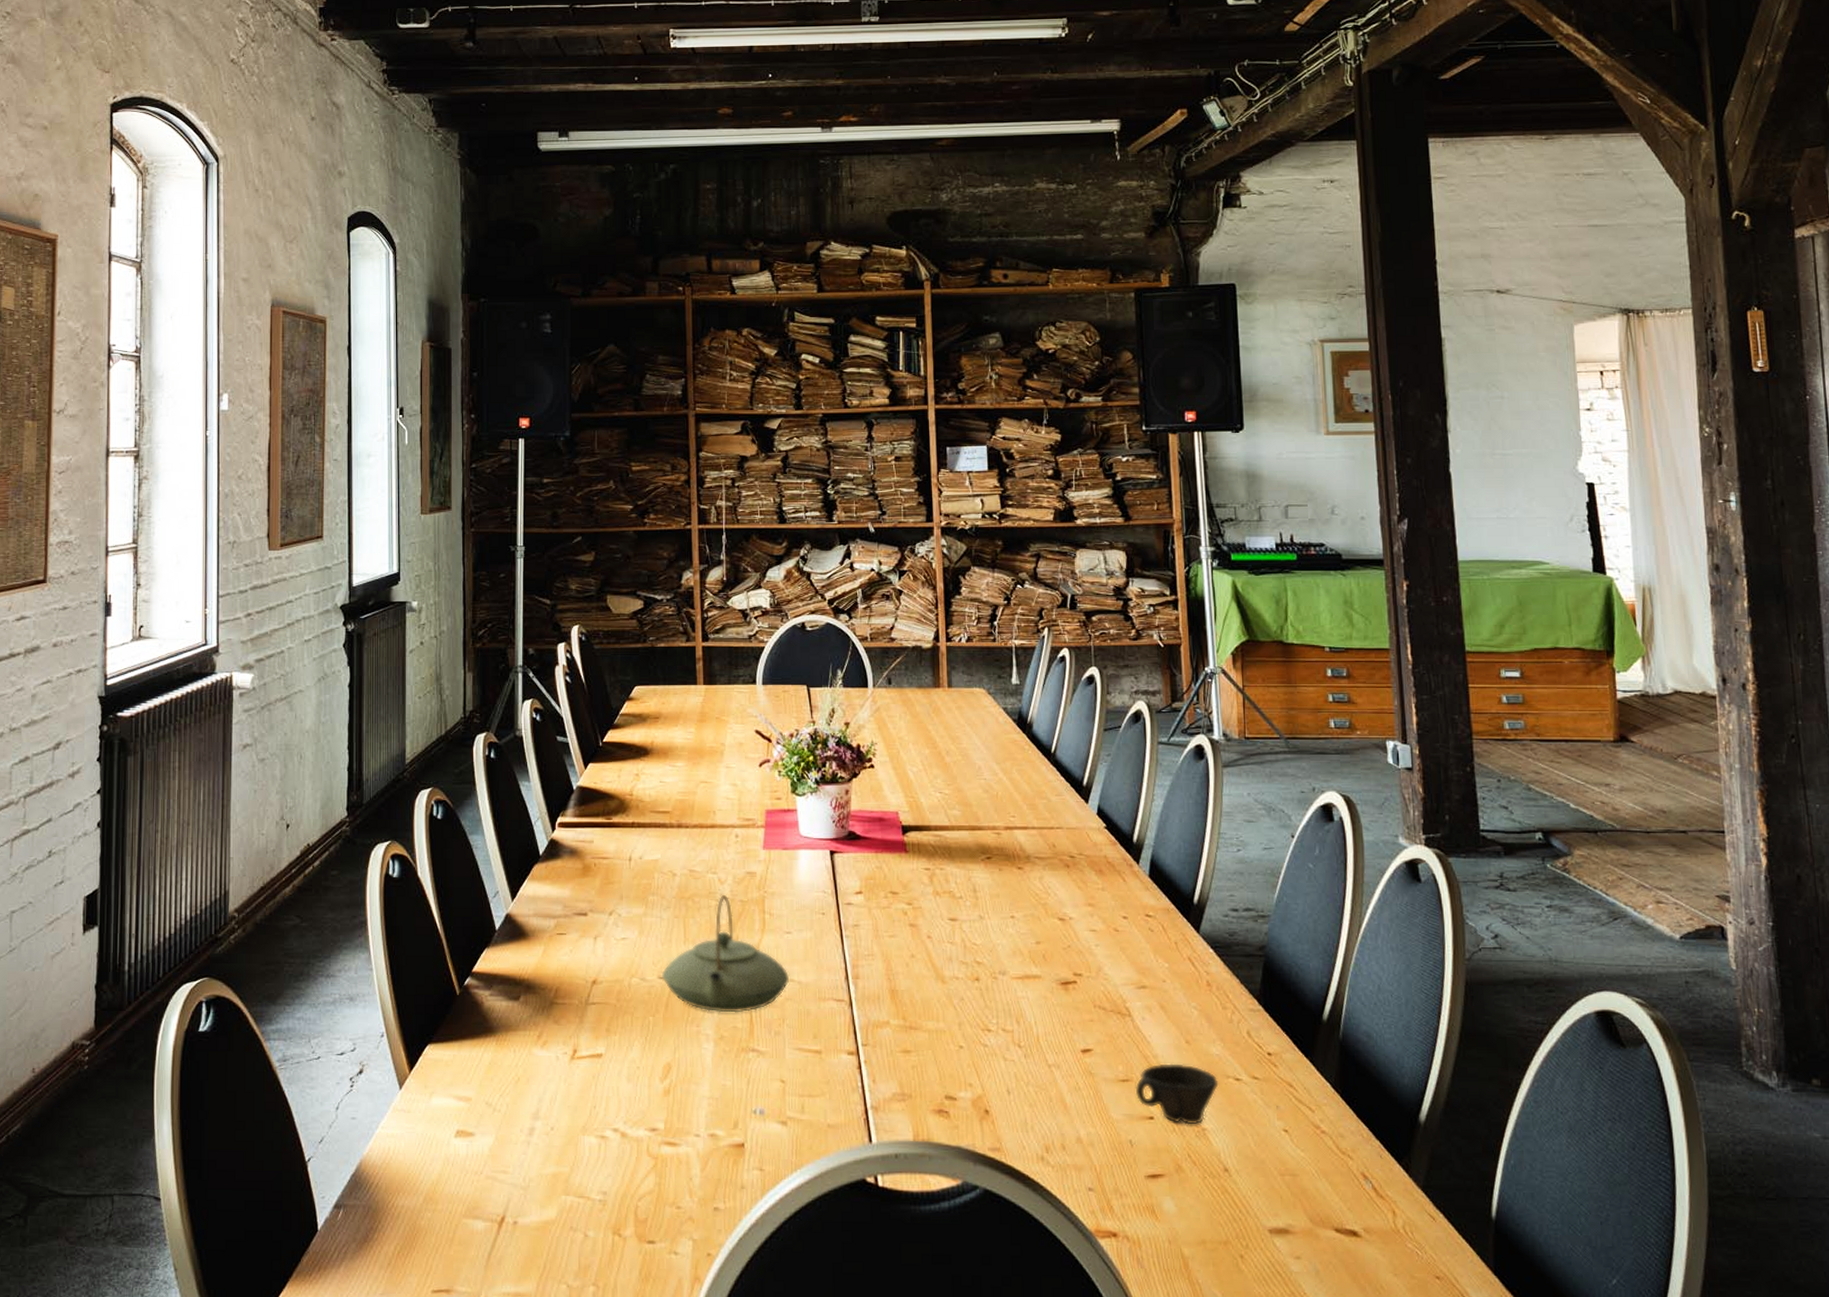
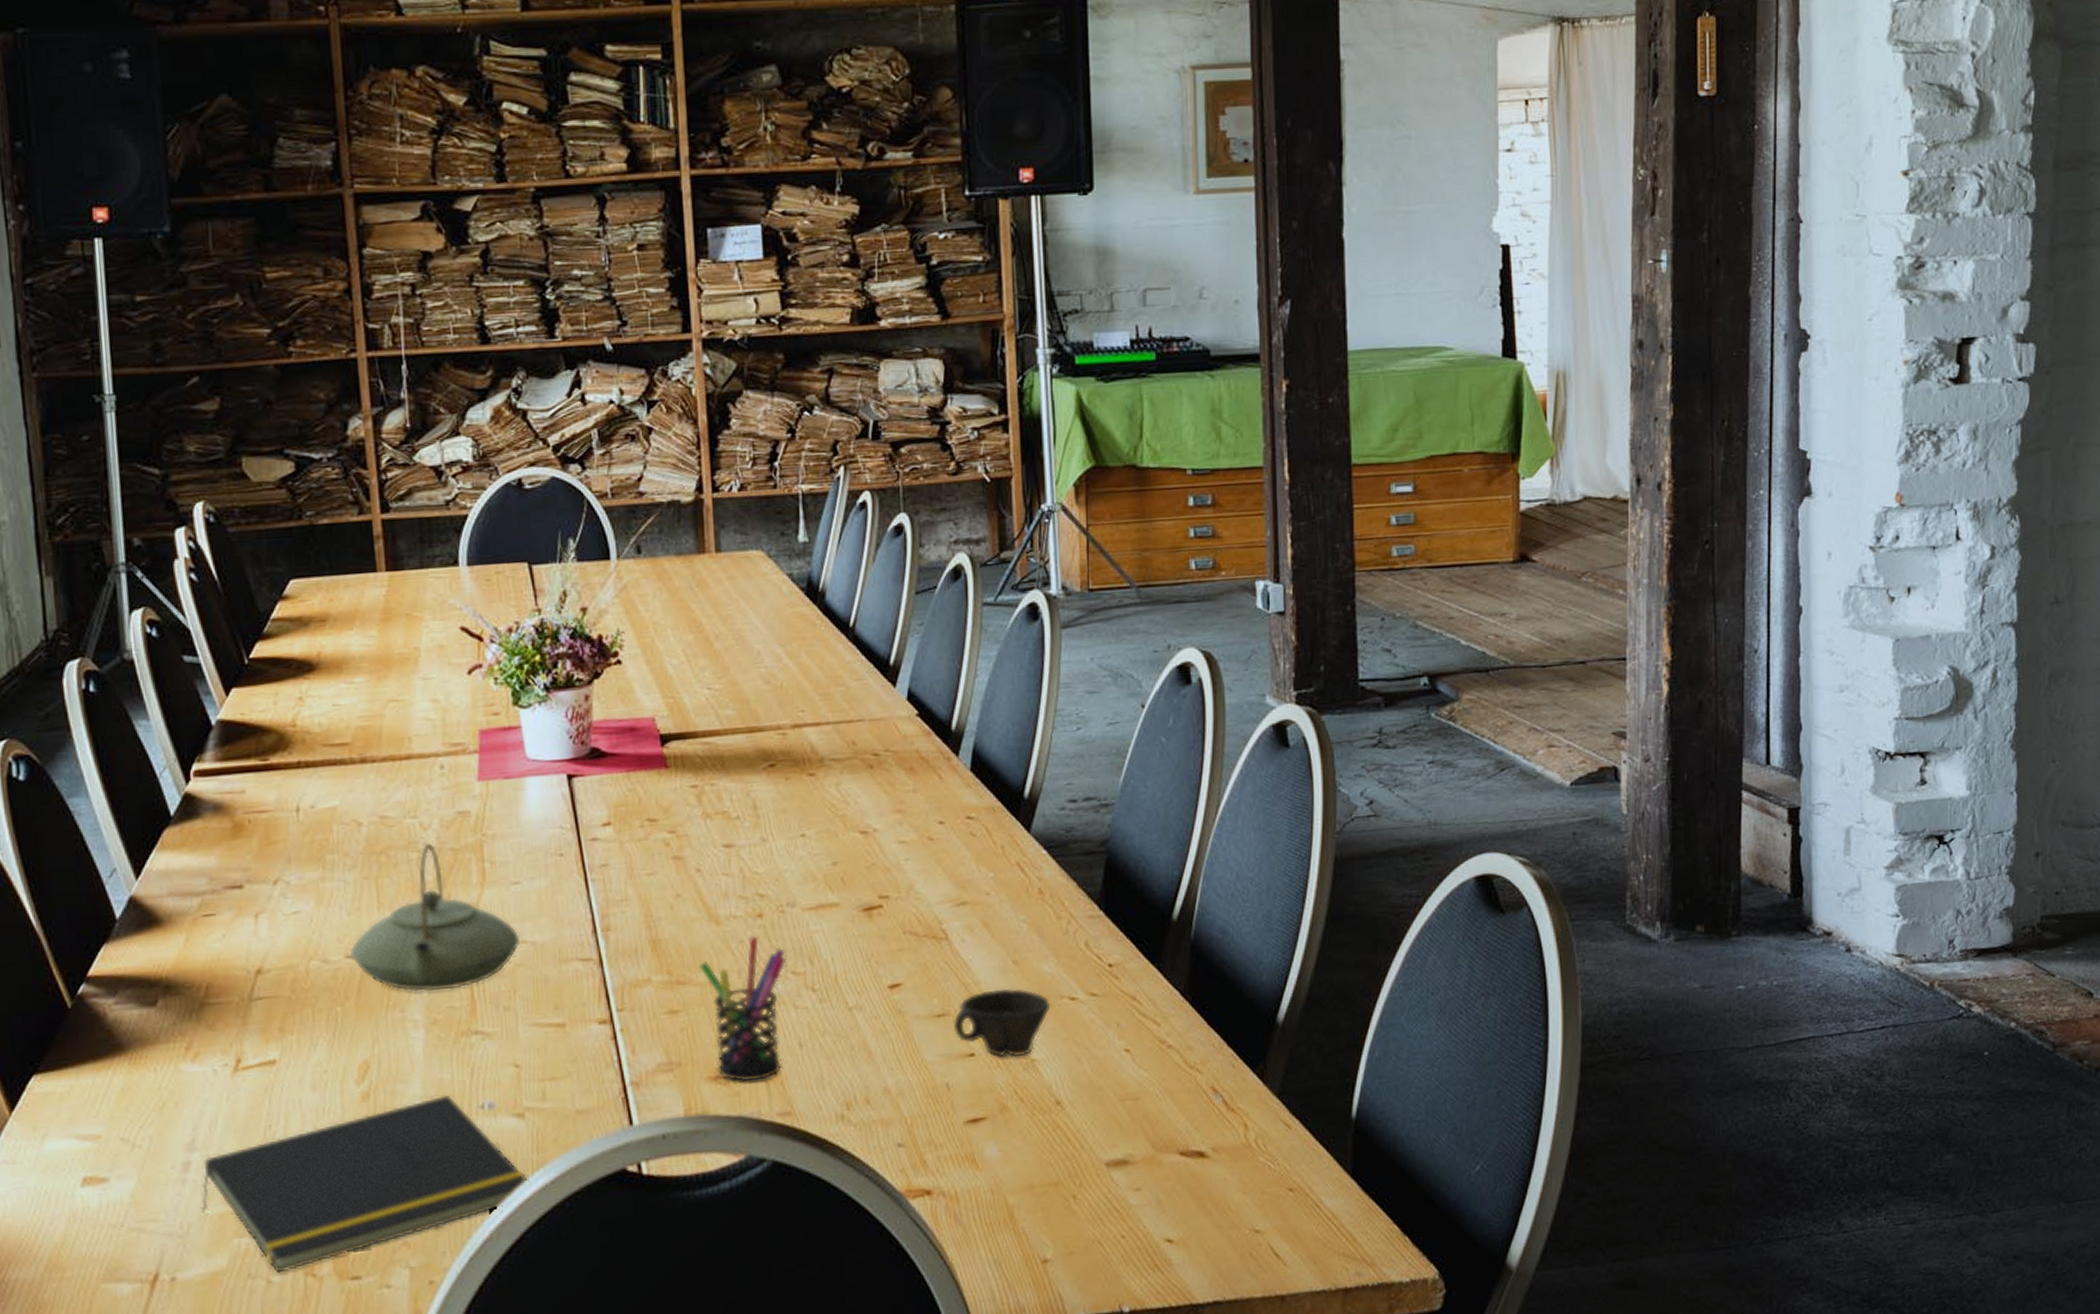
notepad: none [539,1098,789,1229] -> present [200,1094,530,1273]
pen holder: none [927,995,999,1118] -> present [698,936,787,1082]

